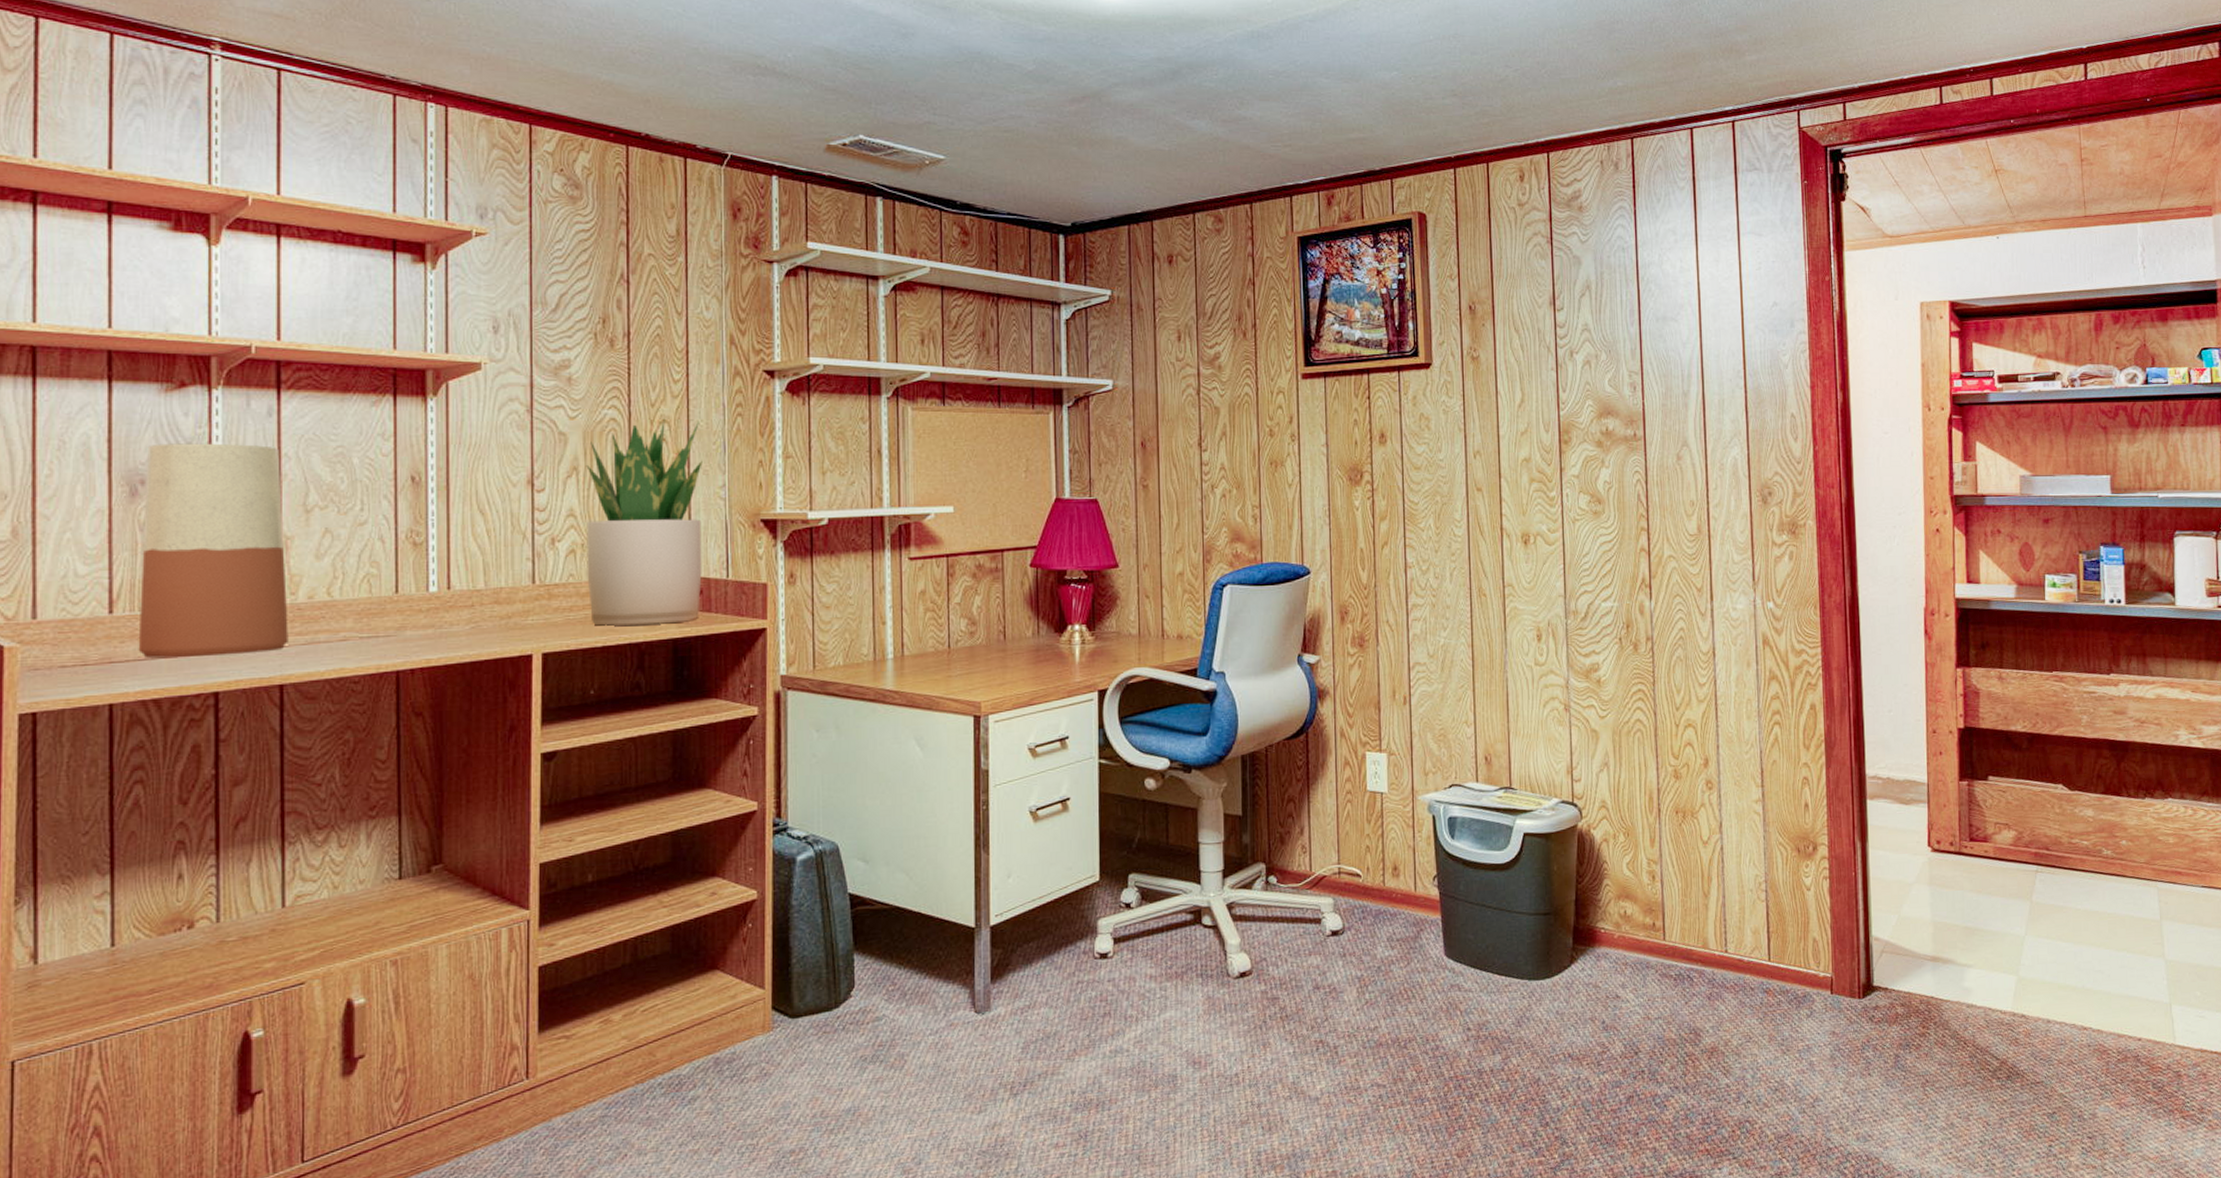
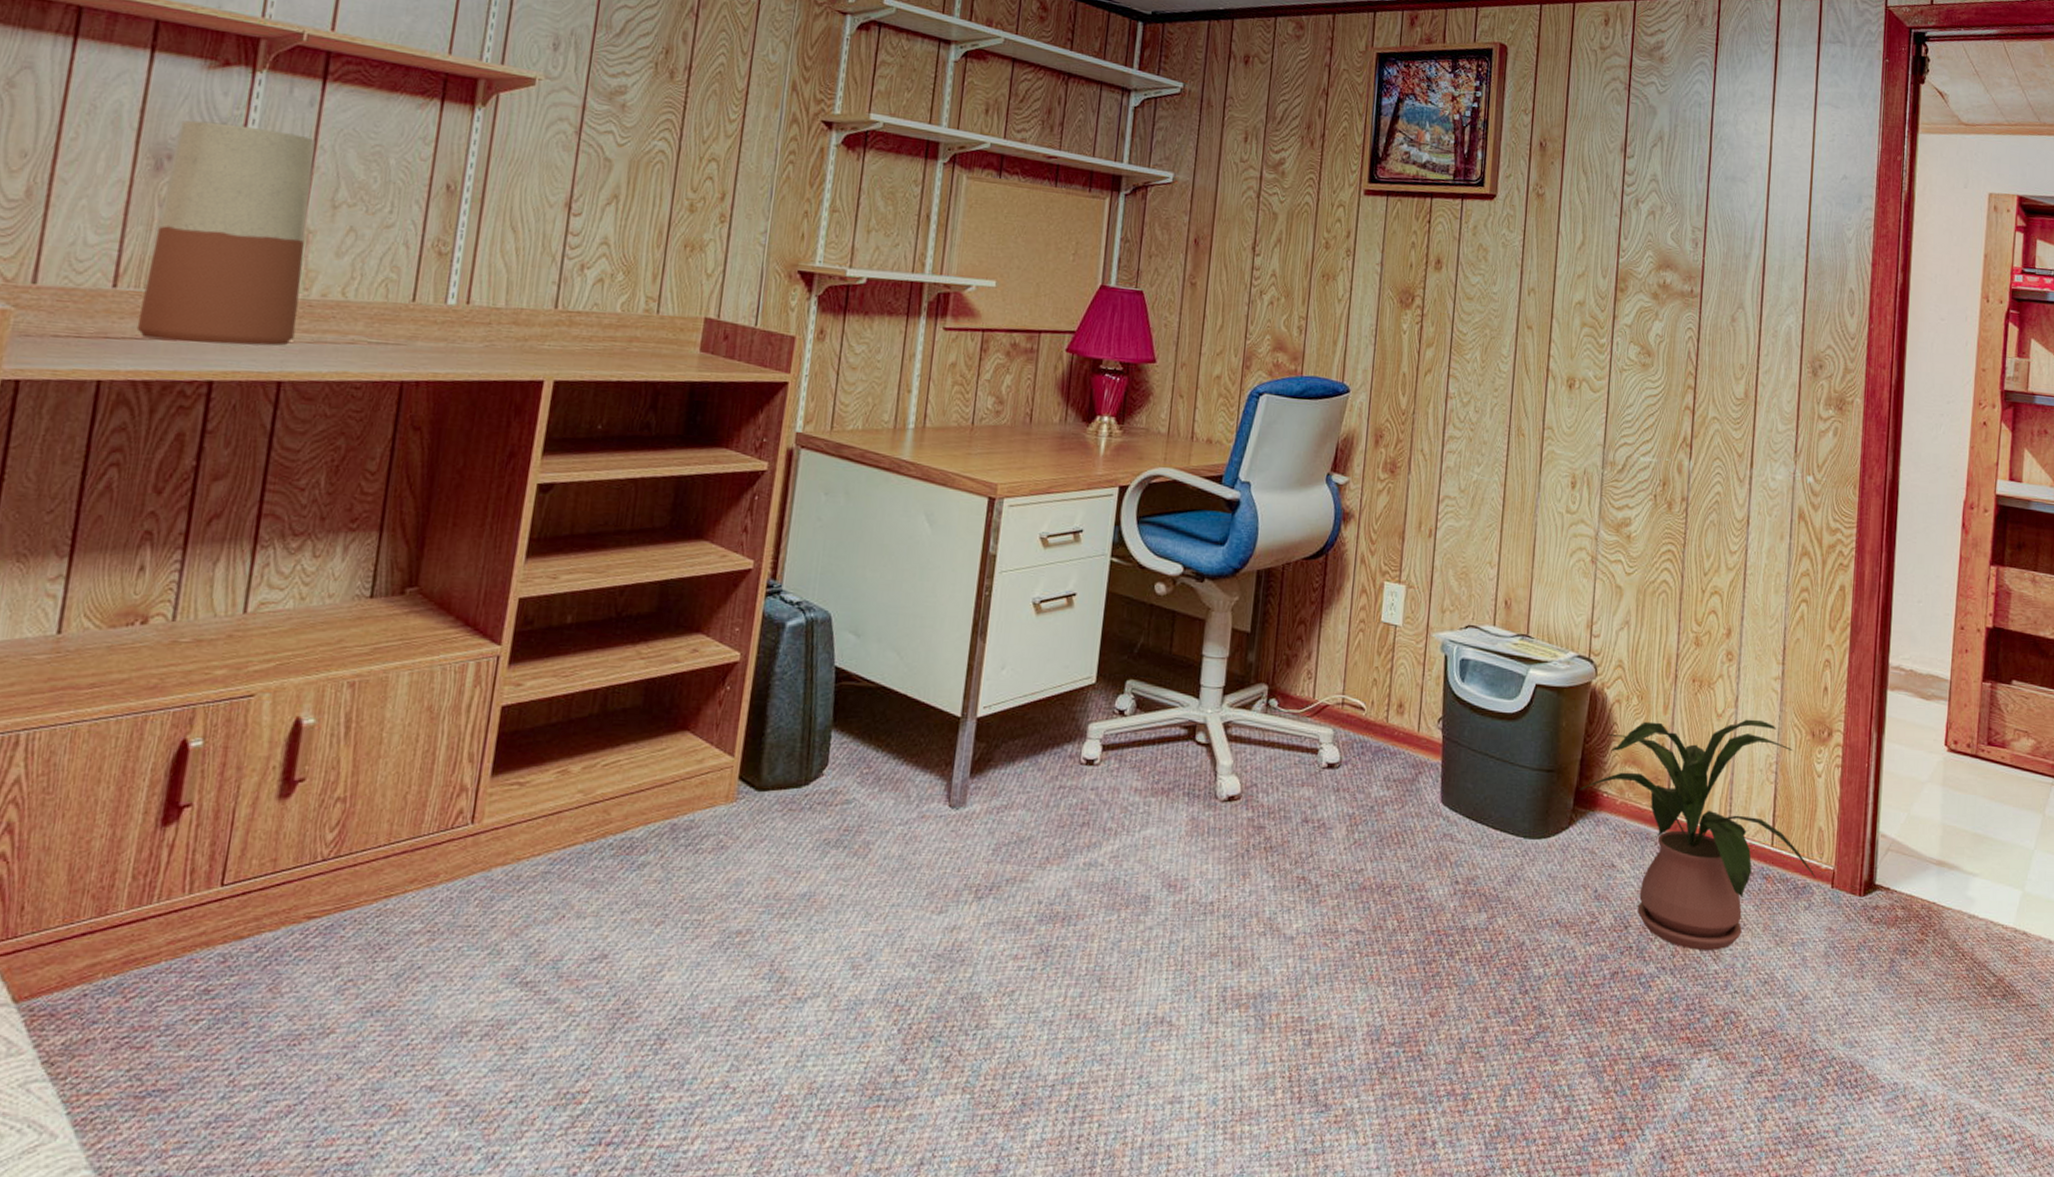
planter: present [586,418,702,626] -> none [610,157,749,367]
house plant: none [1576,842,1816,1067] -> present [1579,719,1817,950]

